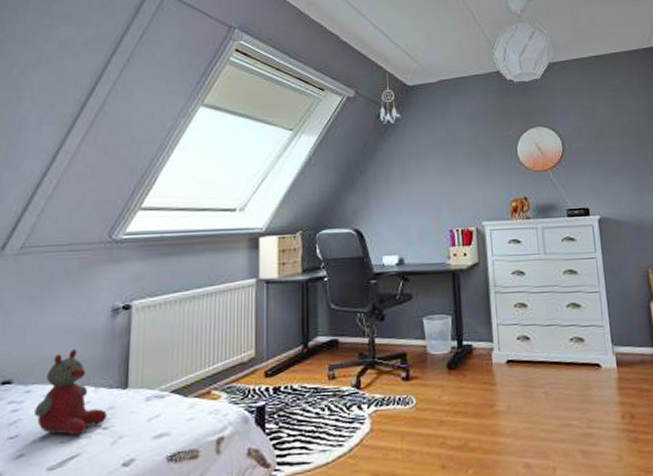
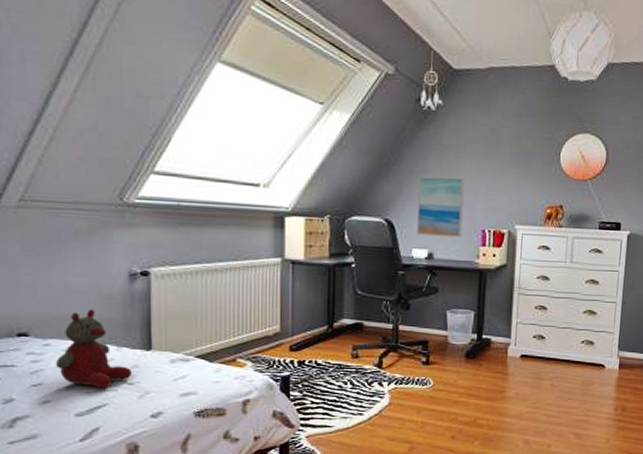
wall art: none [384,182,430,241] -> present [417,176,464,237]

